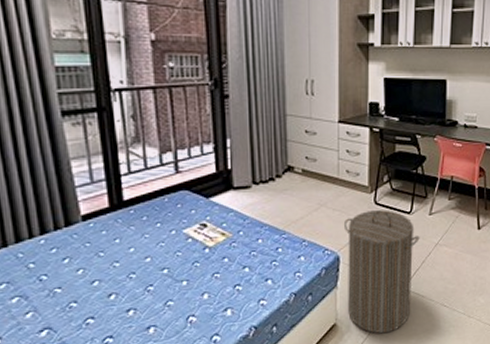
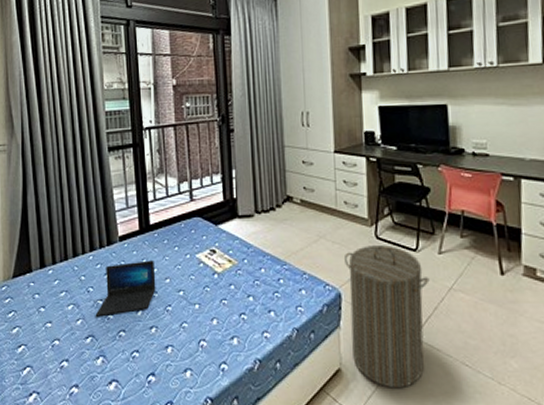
laptop: none [51,239,134,307] -> present [95,260,156,317]

